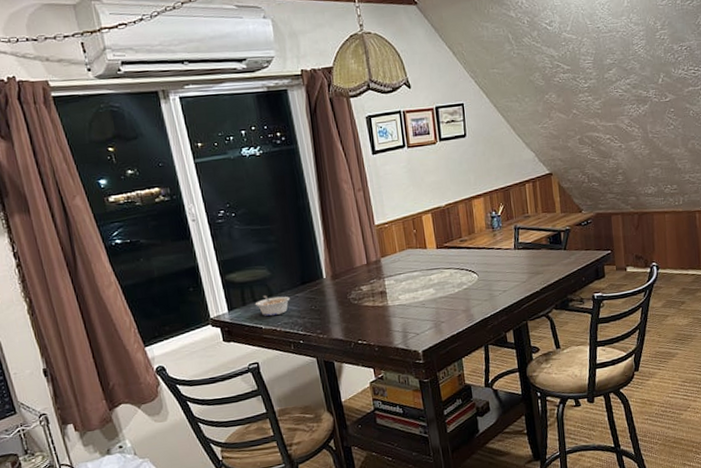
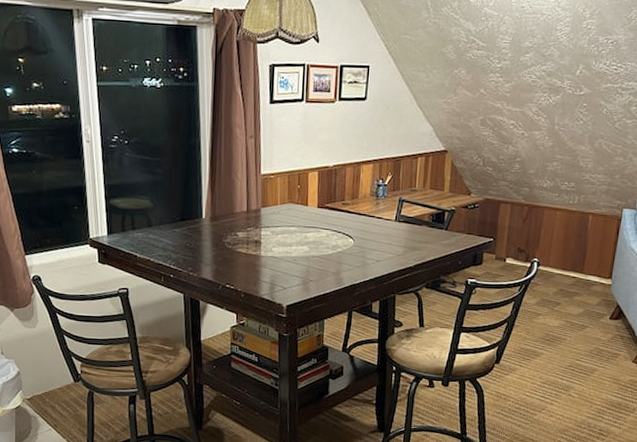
legume: present [255,295,290,317] -> none [133,225,167,247]

